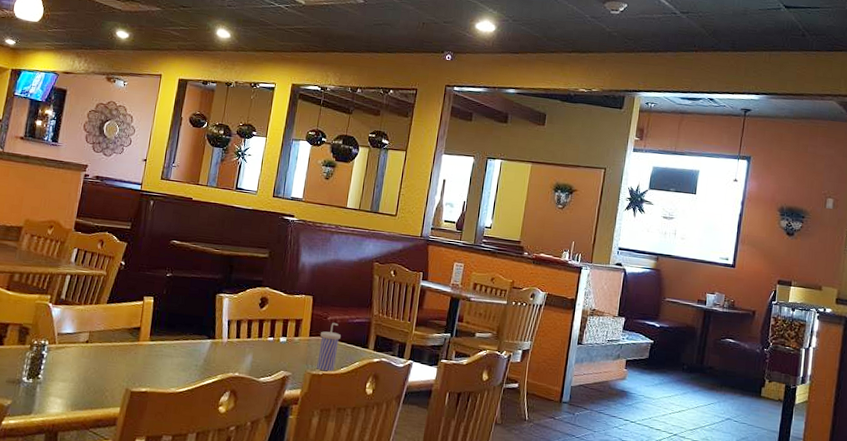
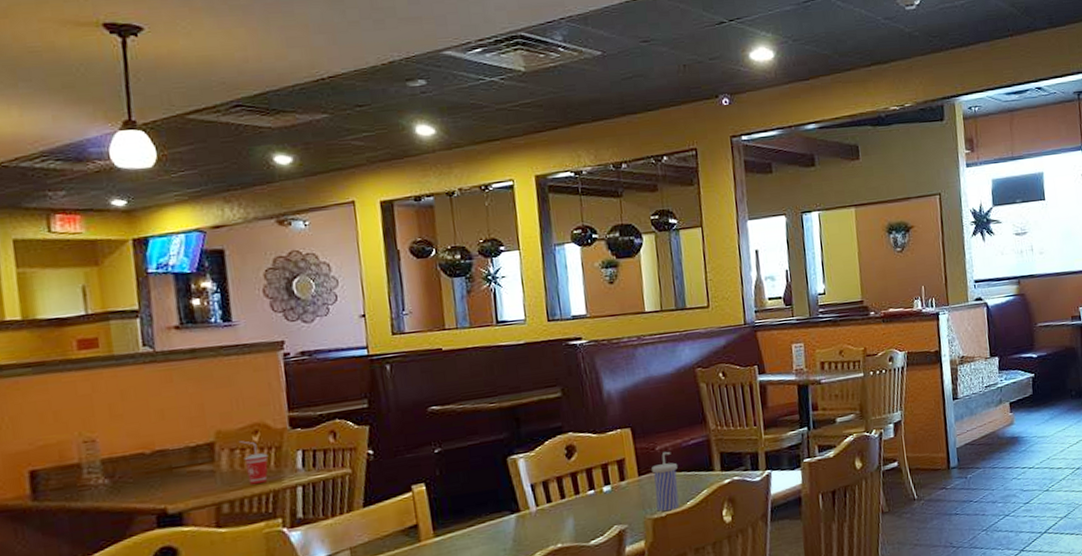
beverage cup: none [36,231,55,266] -> present [240,441,268,485]

